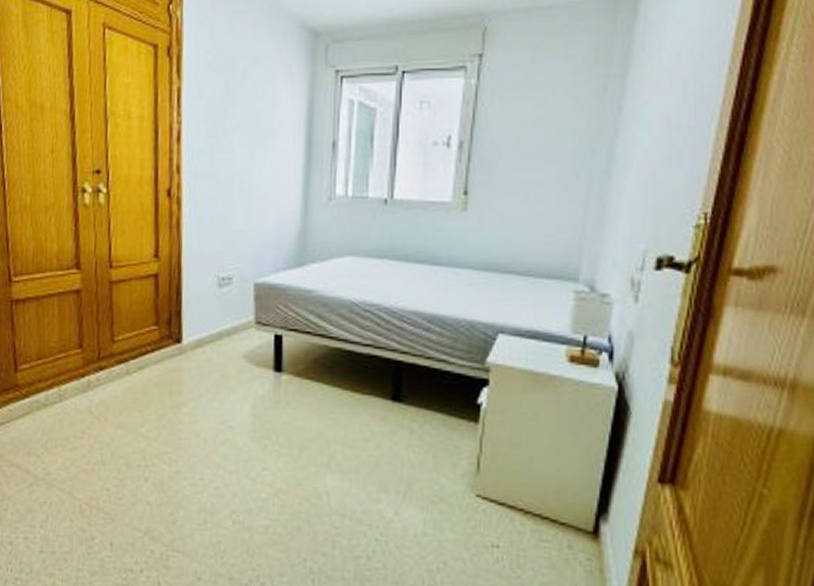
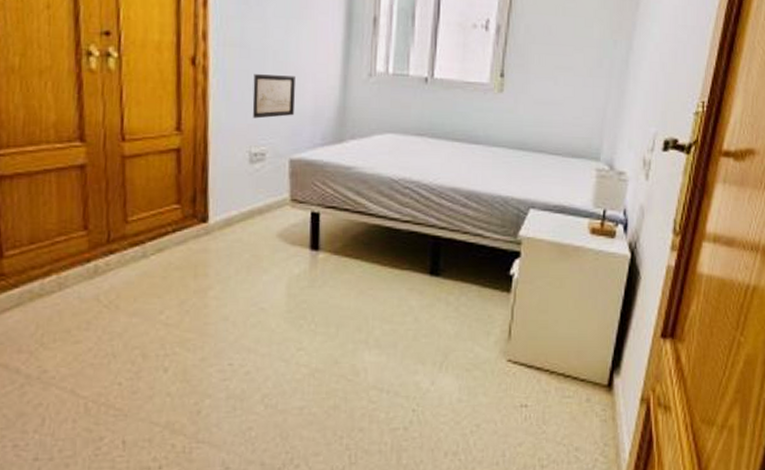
wall art: none [220,203,259,245] -> present [252,74,295,119]

